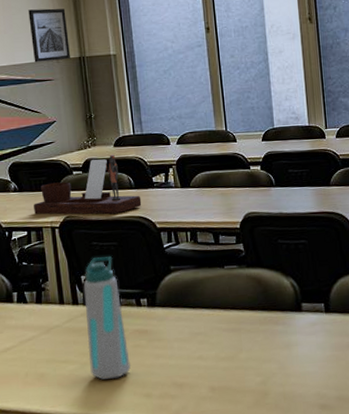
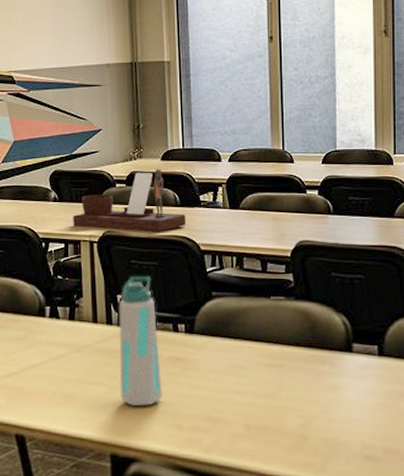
wall art: present [28,8,70,62] -> none [81,9,121,66]

